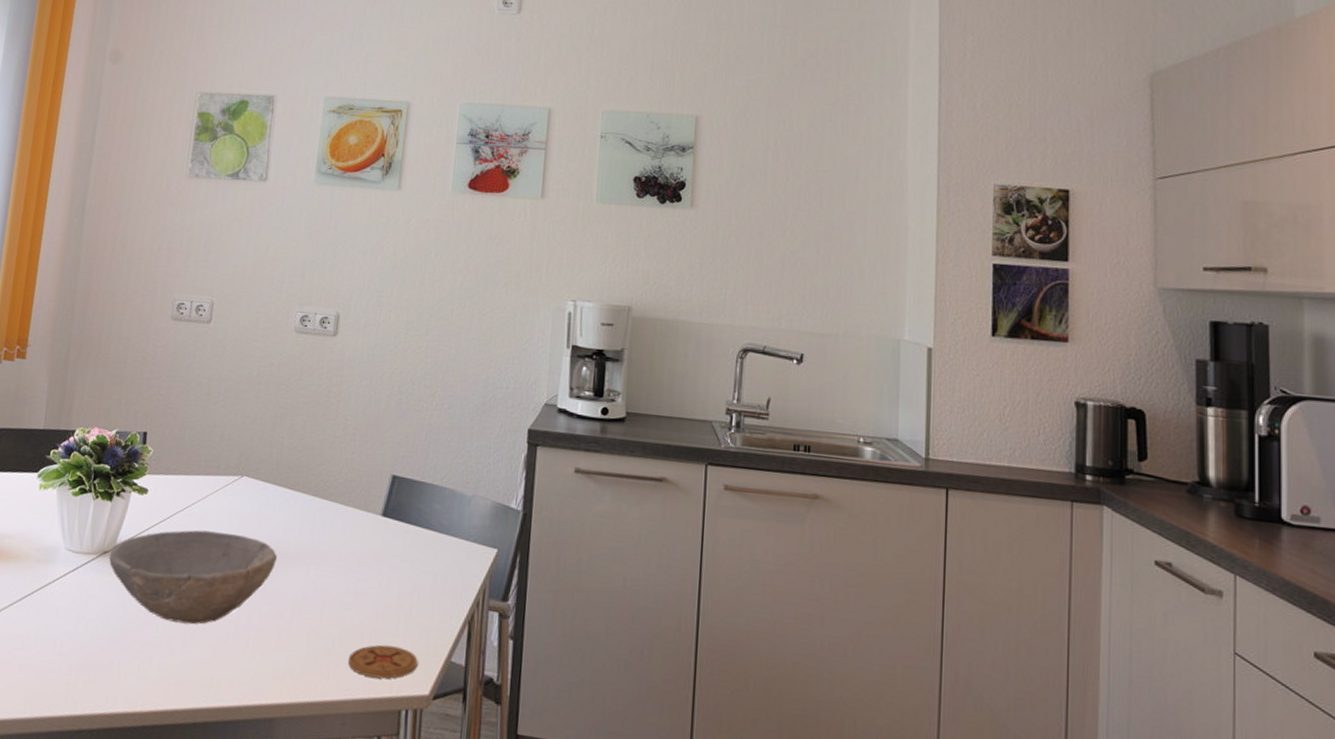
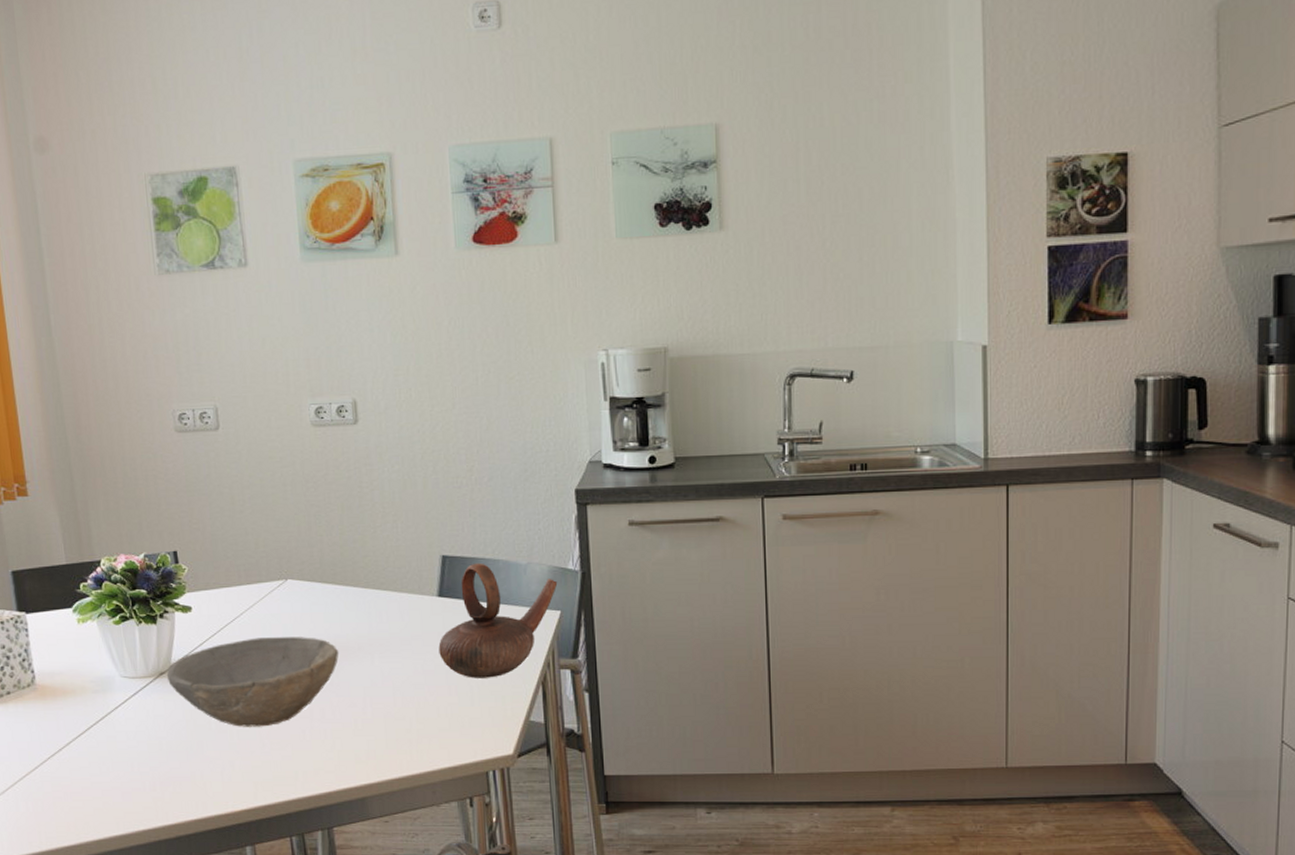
coaster: present [347,644,418,679] -> none [428,716,498,747]
teapot: none [373,487,499,609] -> present [438,562,558,678]

